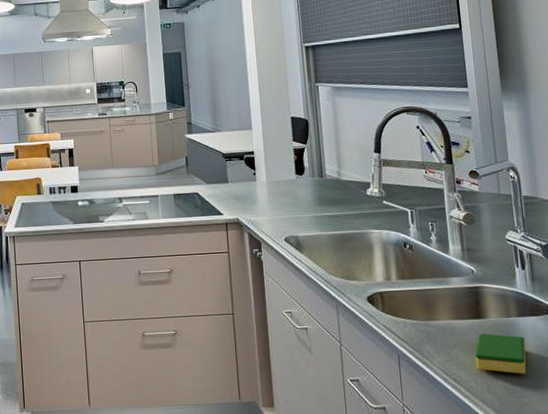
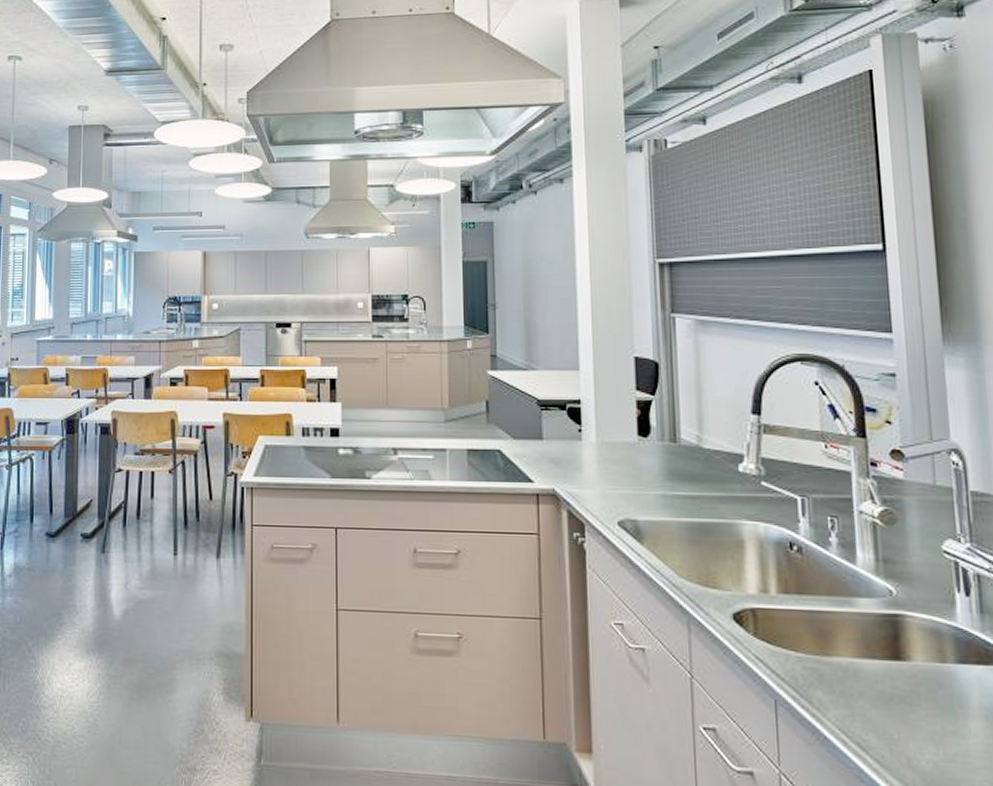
dish sponge: present [475,333,527,374] -> none [890,682,968,747]

